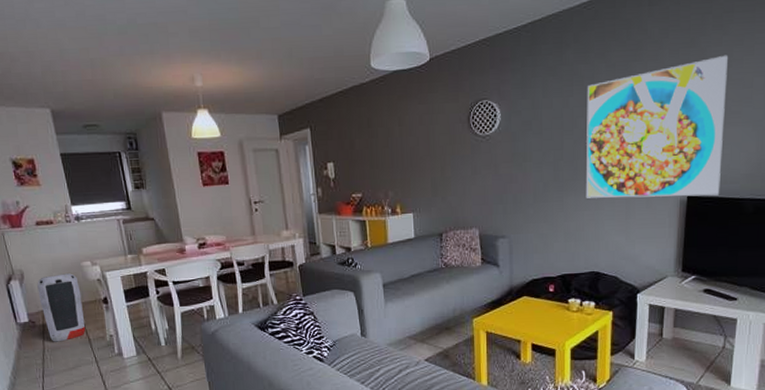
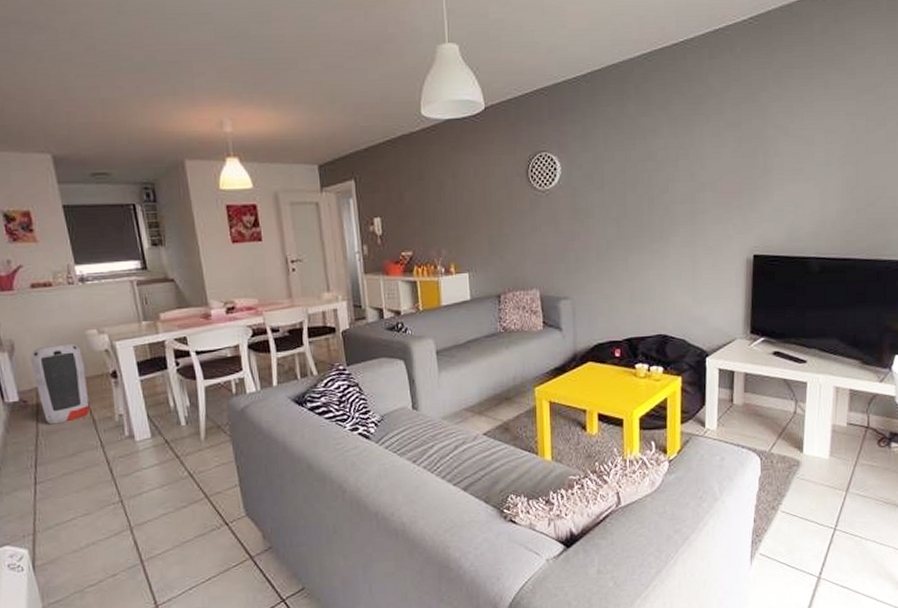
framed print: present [585,55,729,198] -> none [649,110,790,257]

